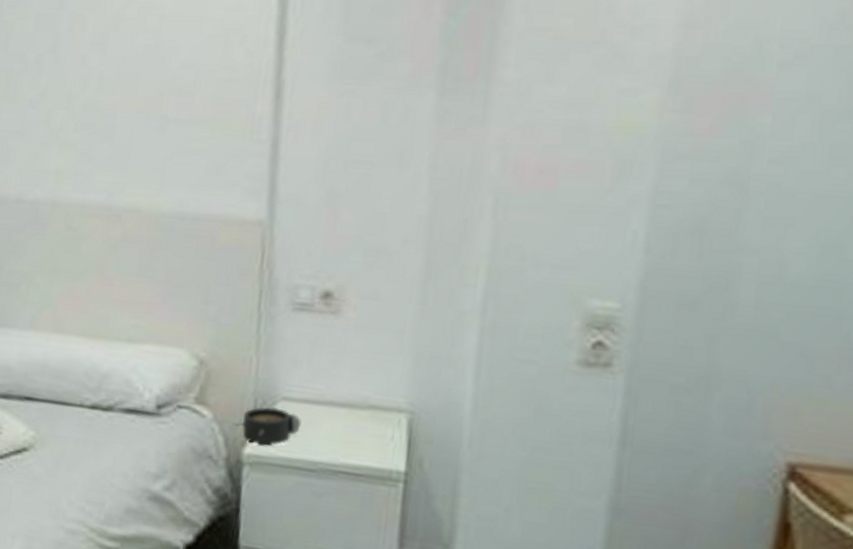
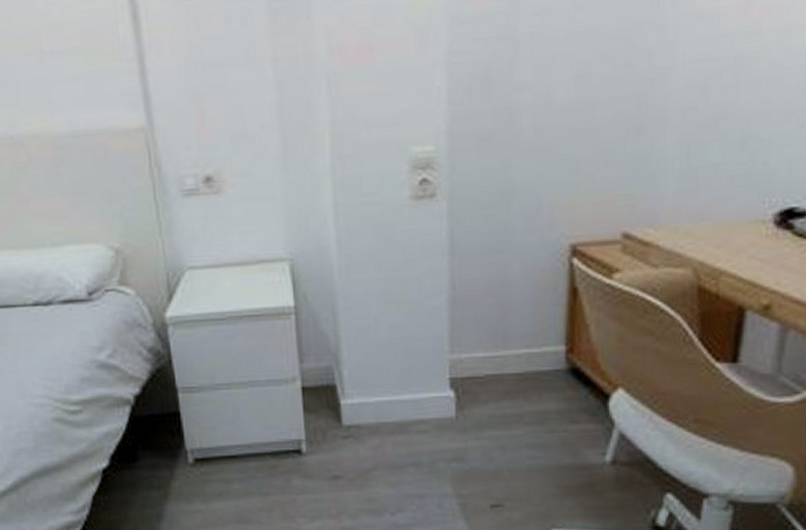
alarm clock: present [233,407,302,446] -> none [153,276,207,307]

